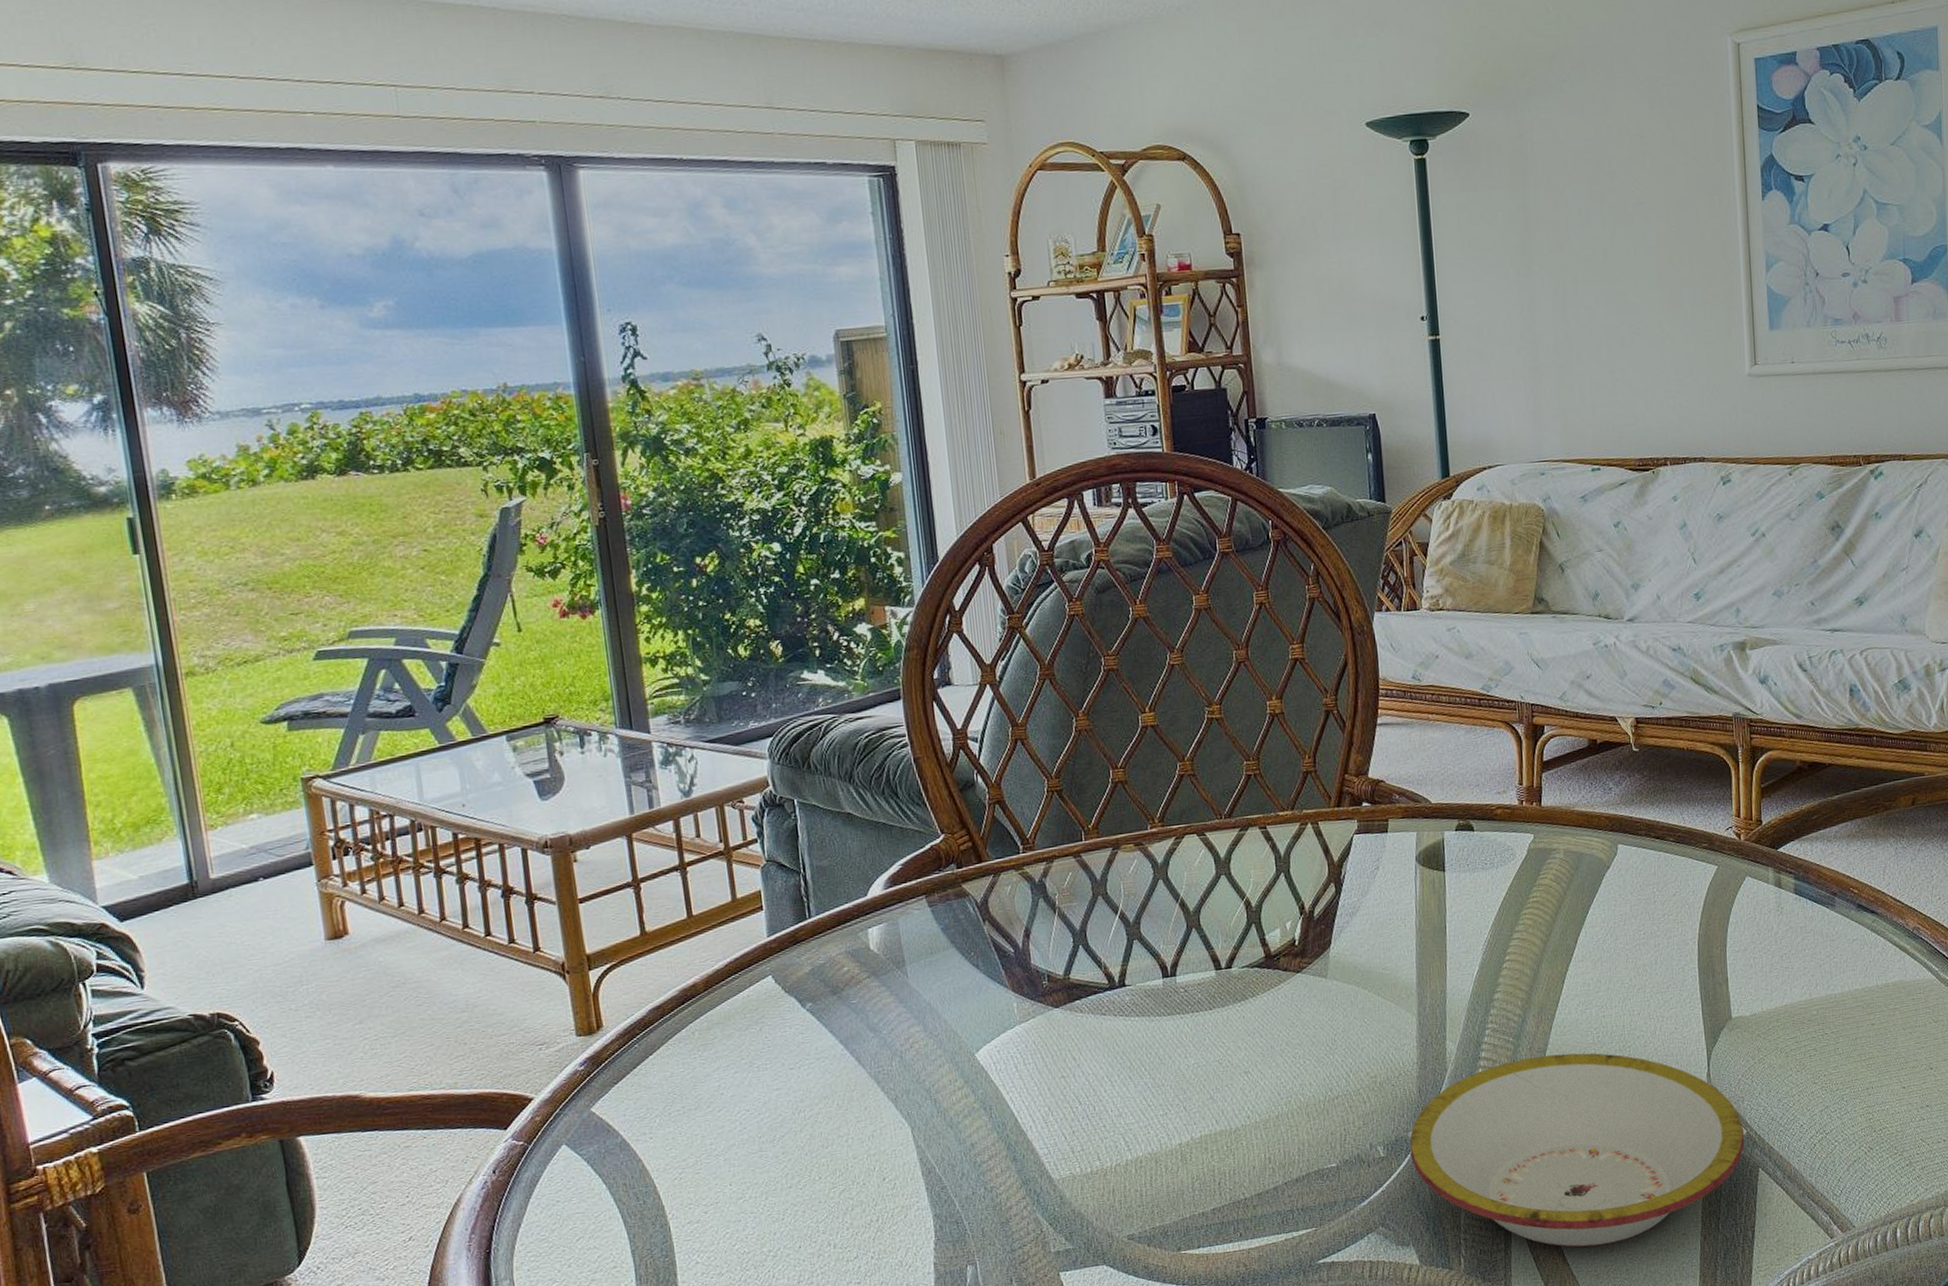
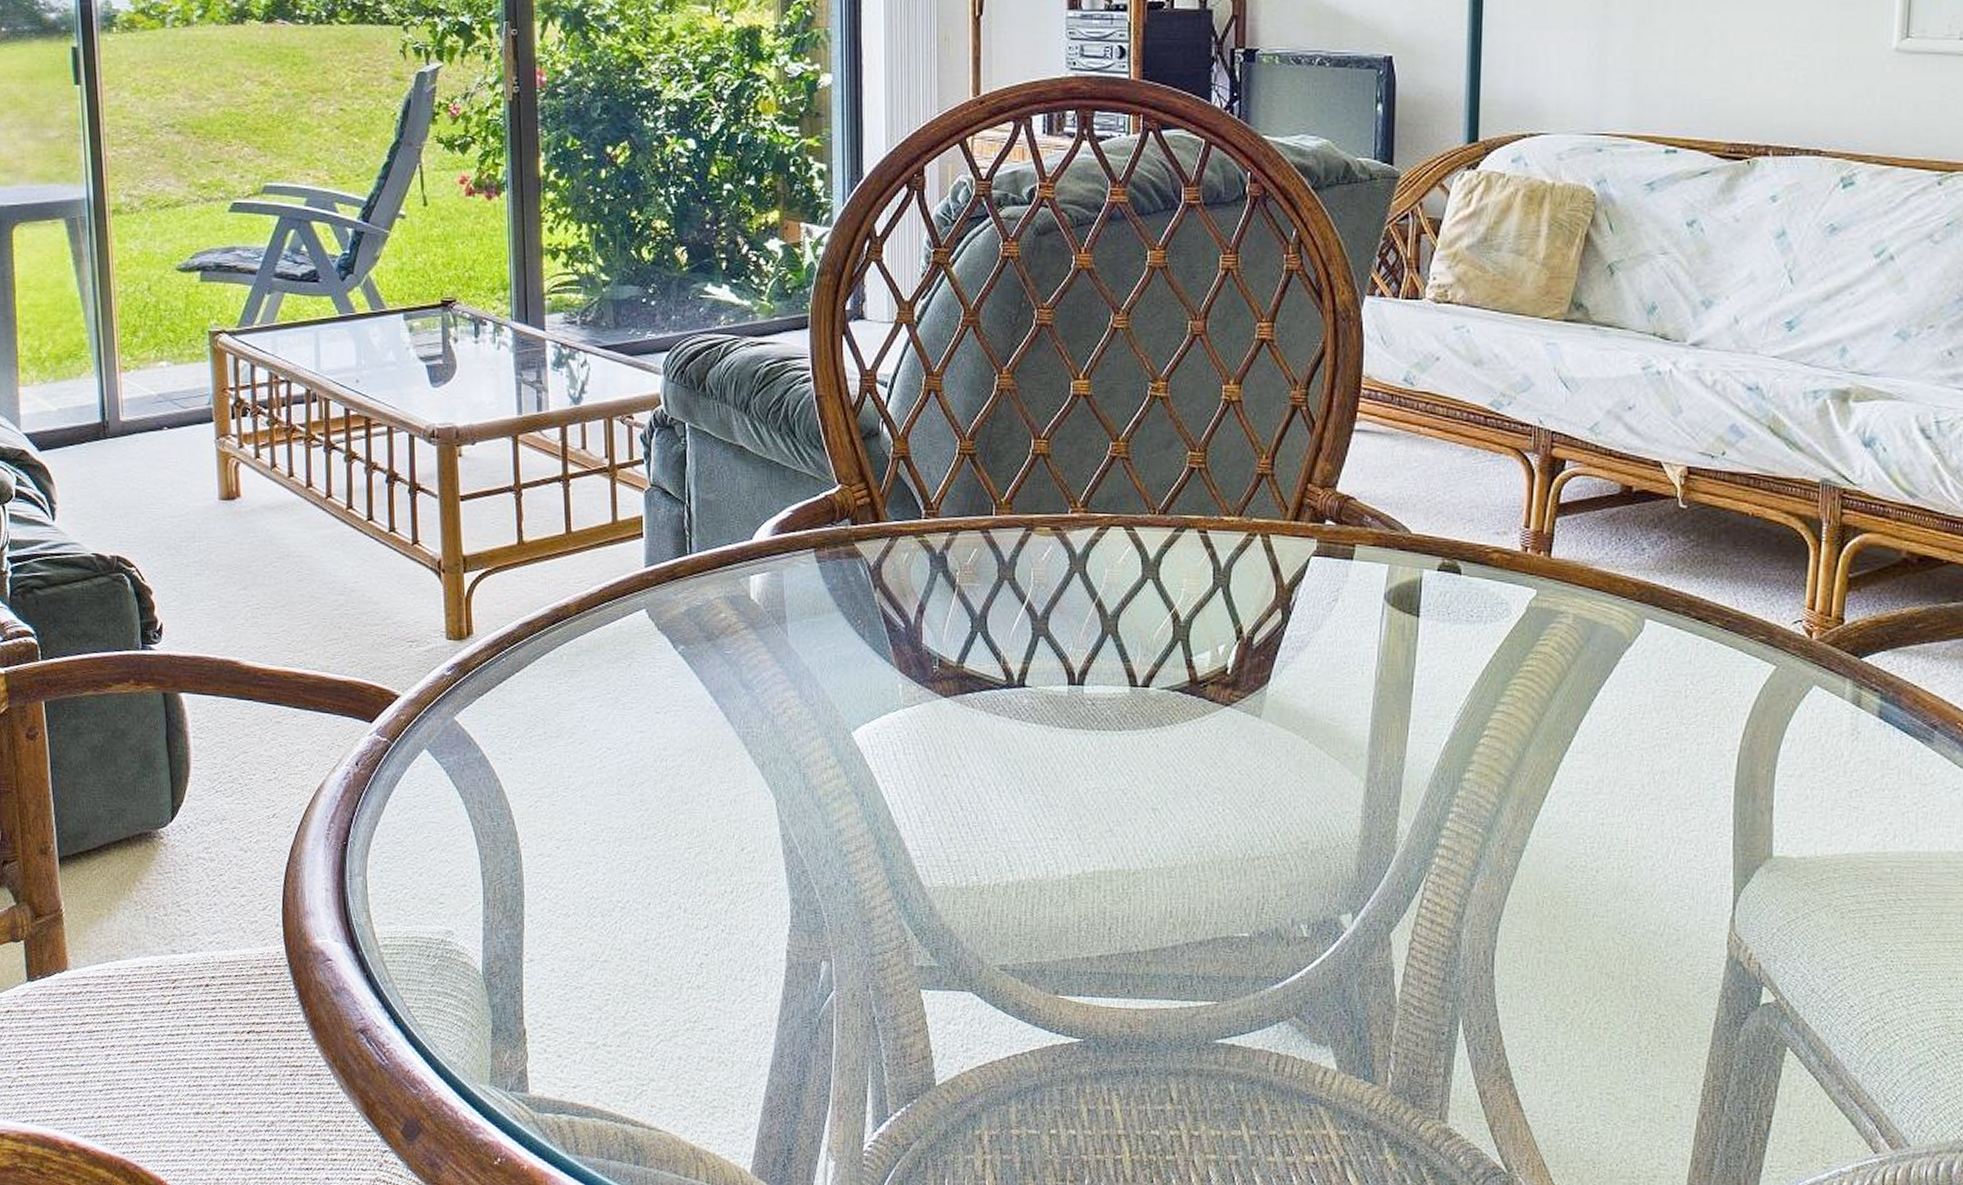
bowl: present [1409,1053,1745,1248] -> none [1340,856,1772,1098]

